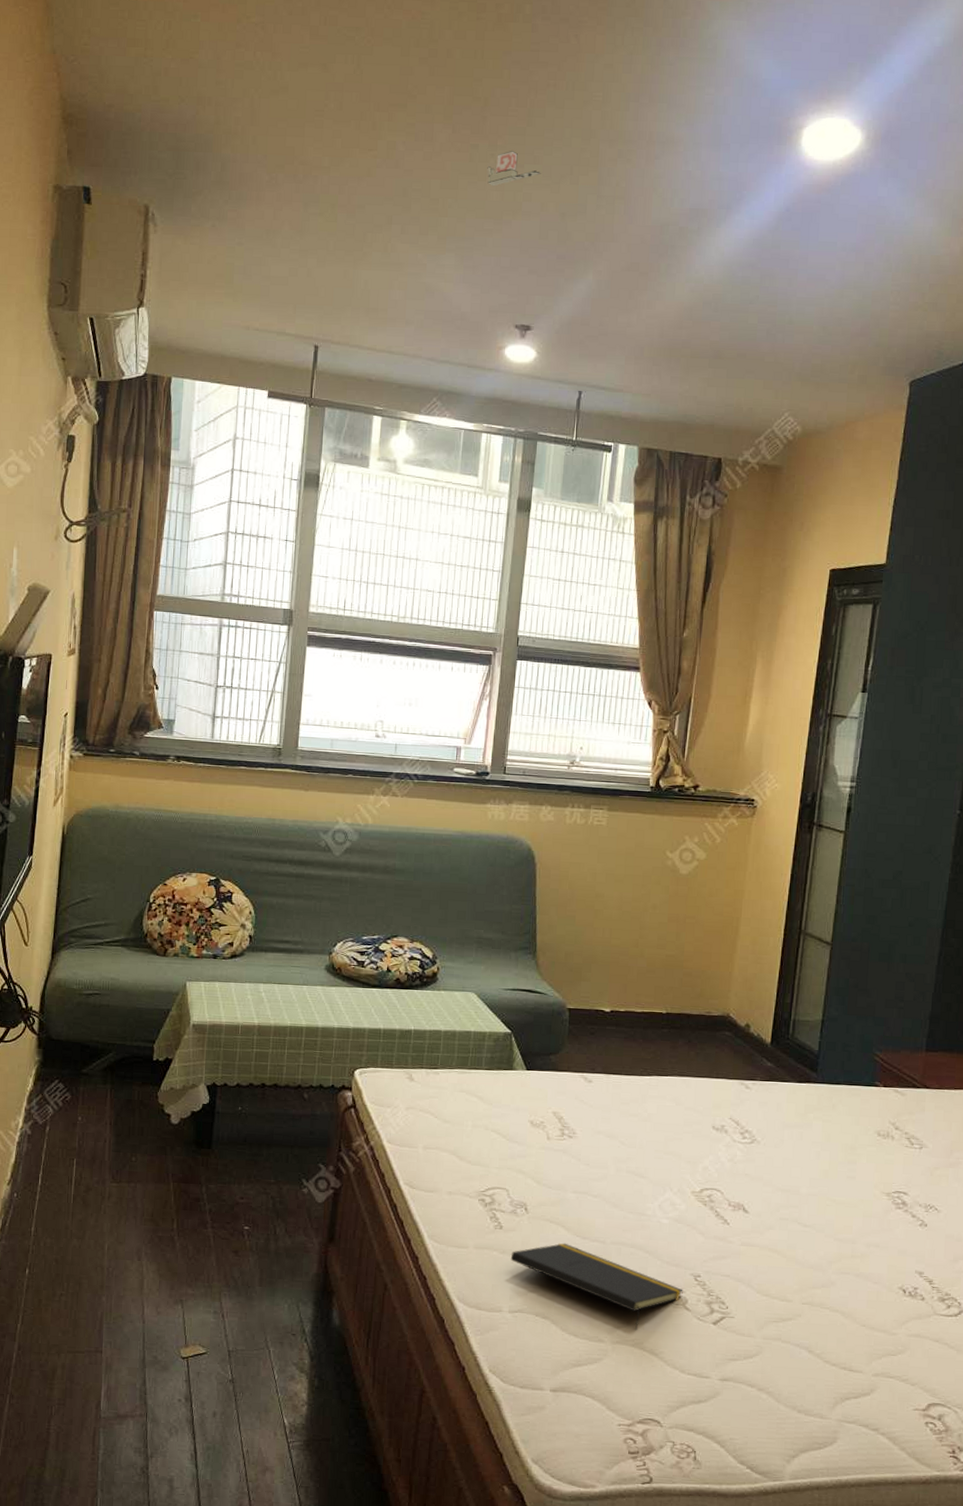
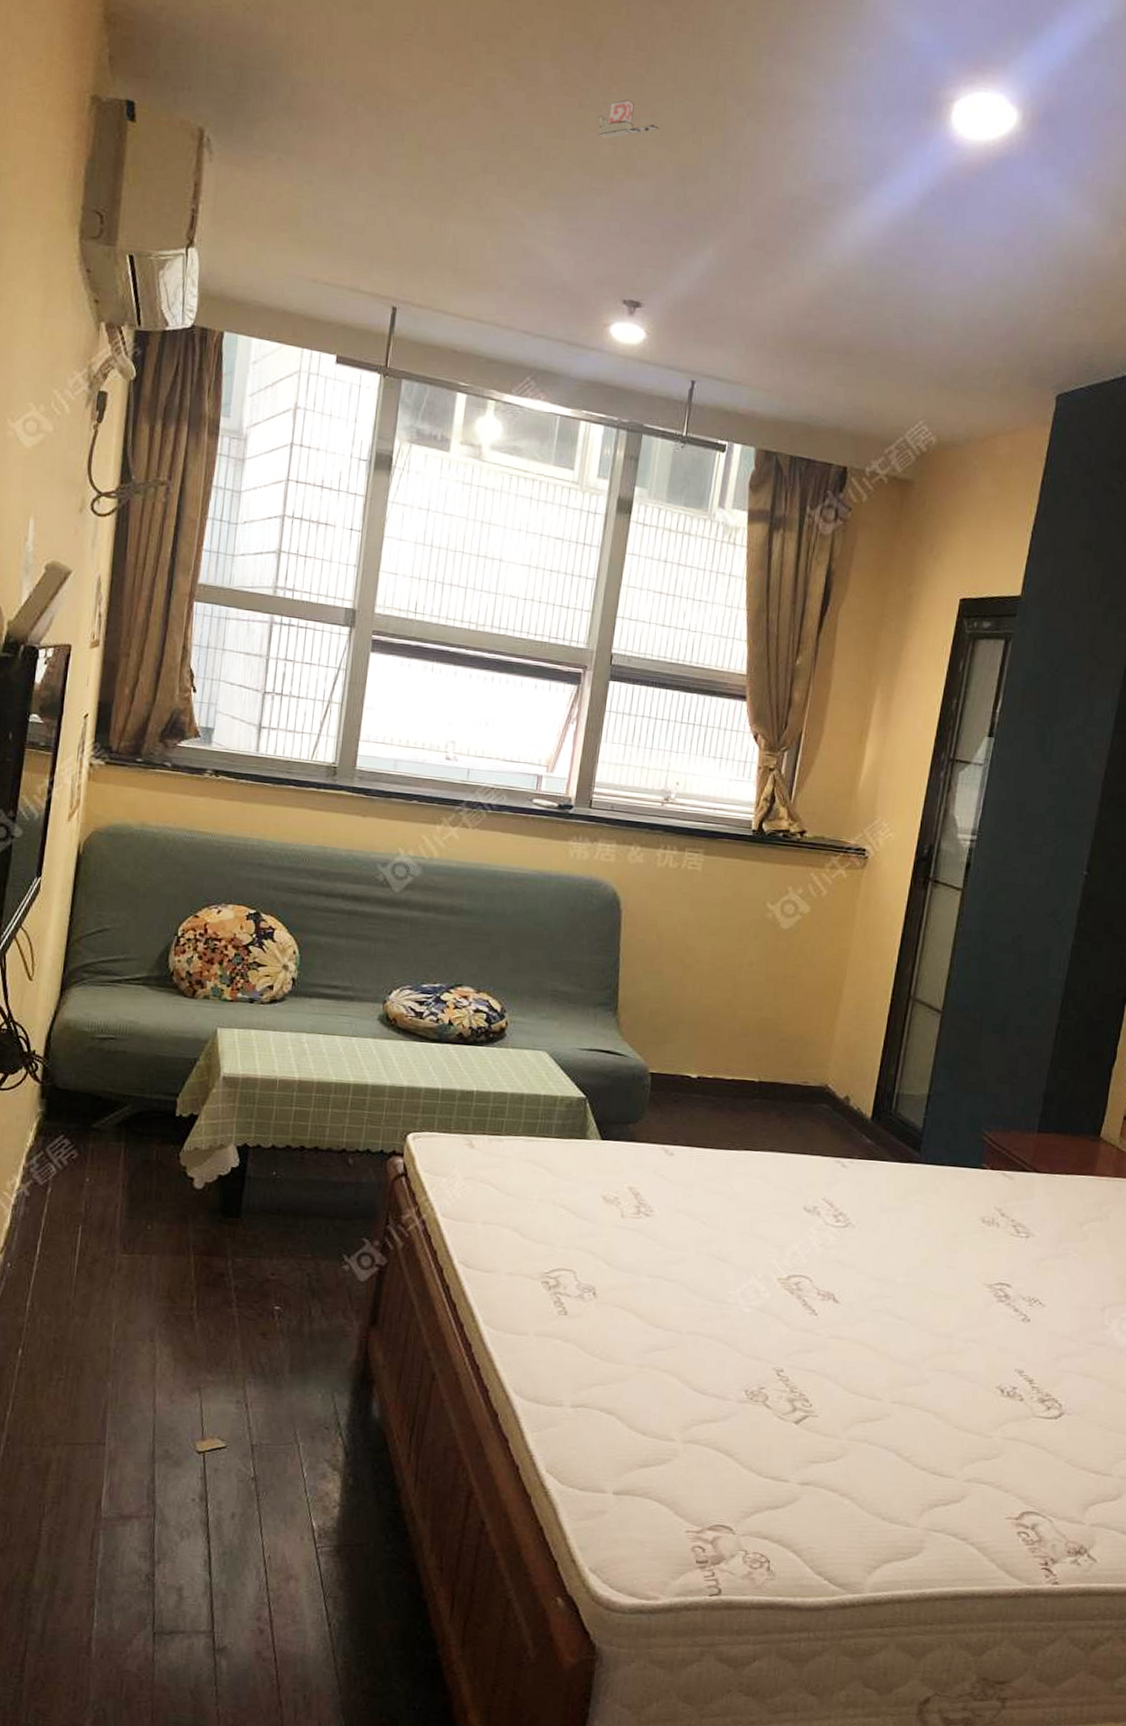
notepad: present [510,1243,683,1331] -> none [574,1331,764,1429]

